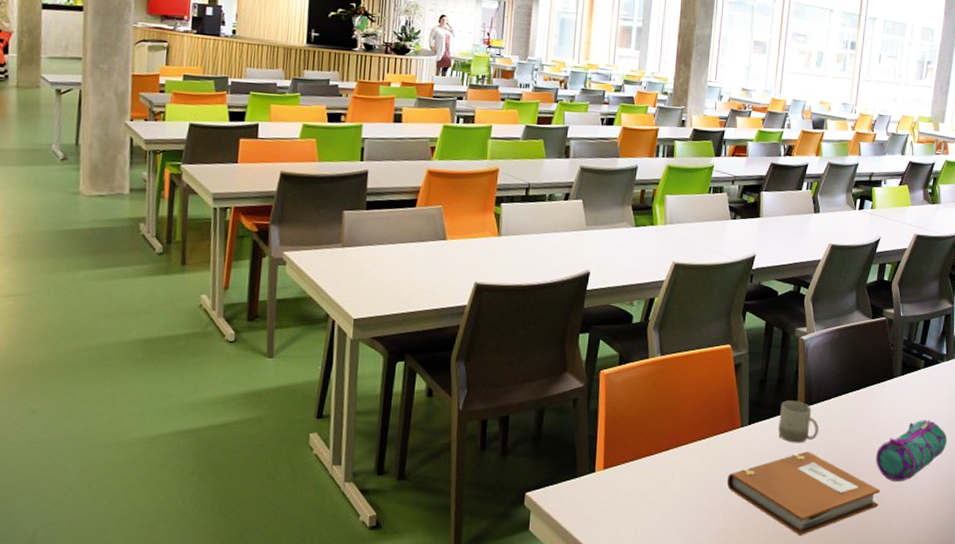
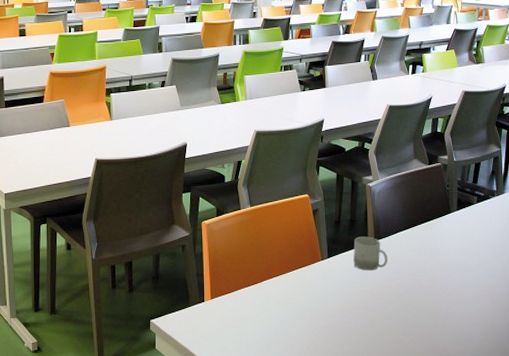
notebook: present [727,451,881,536] -> none [313,277,444,345]
pencil case: present [876,419,947,482] -> none [439,245,501,299]

